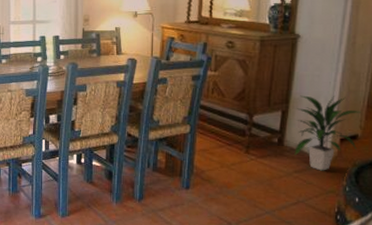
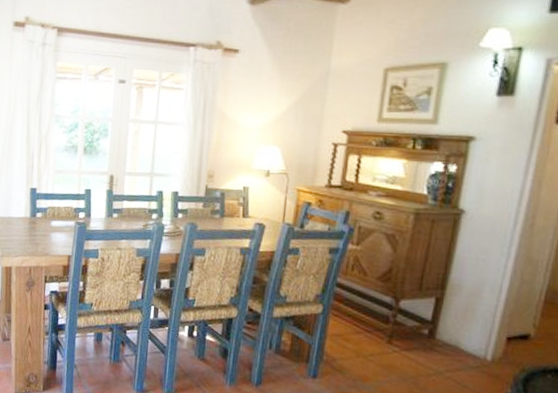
indoor plant: present [294,95,361,171] -> none [448,281,536,374]

